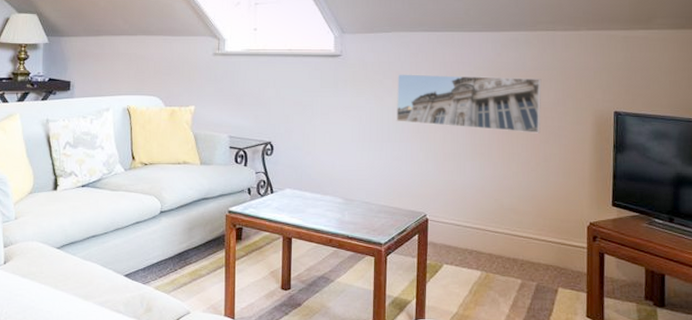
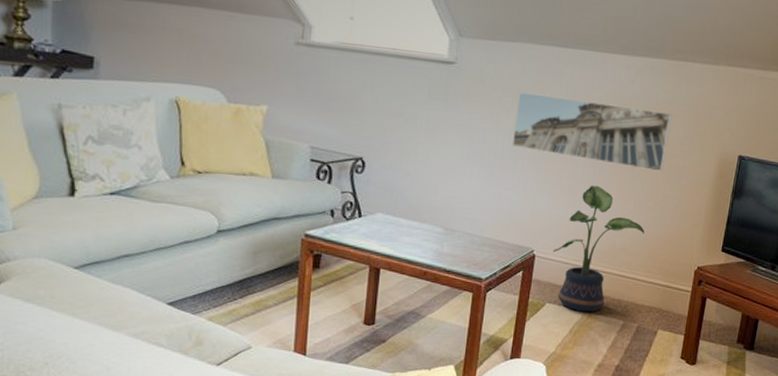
potted plant: none [444,150,530,272] -> present [552,185,645,312]

